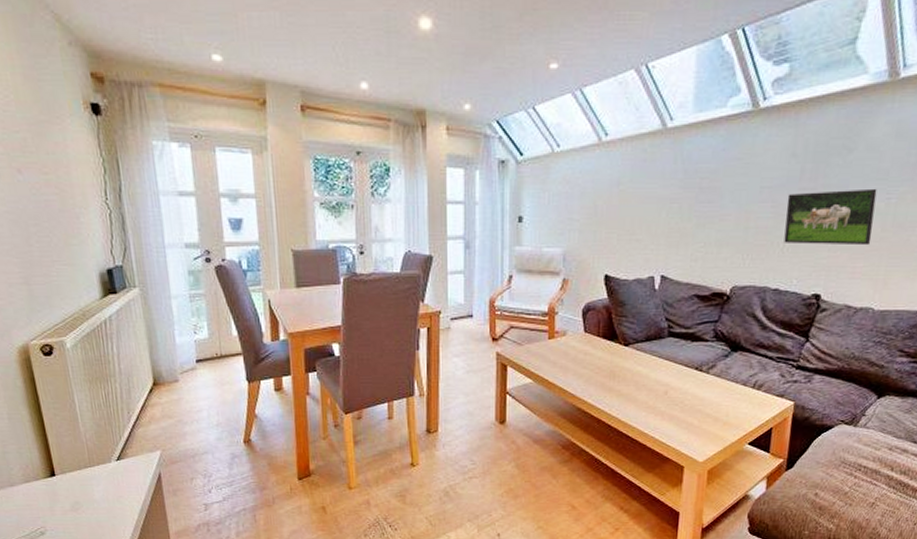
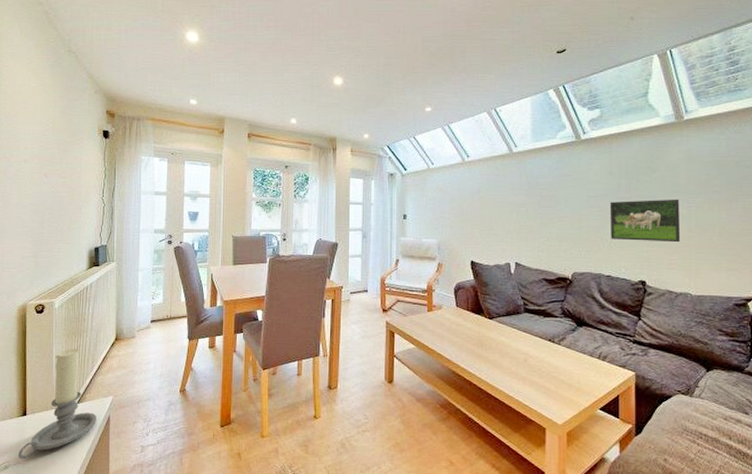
candle holder: none [54,397,145,524] -> present [18,348,97,460]

